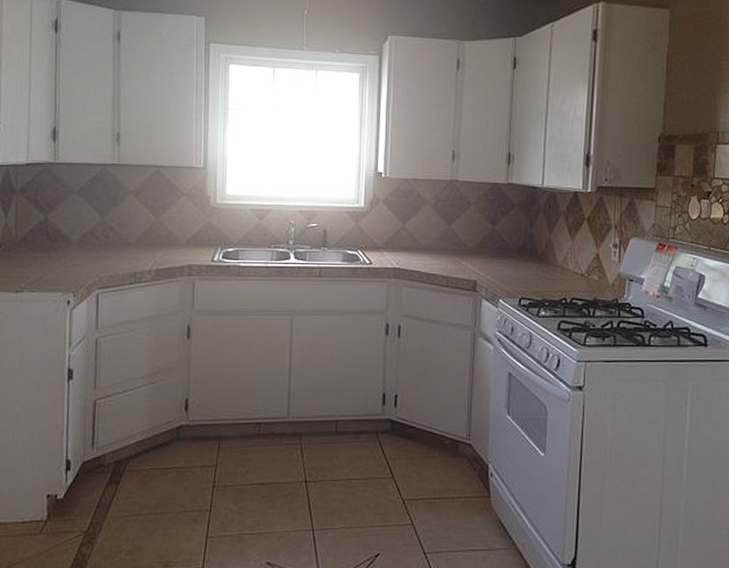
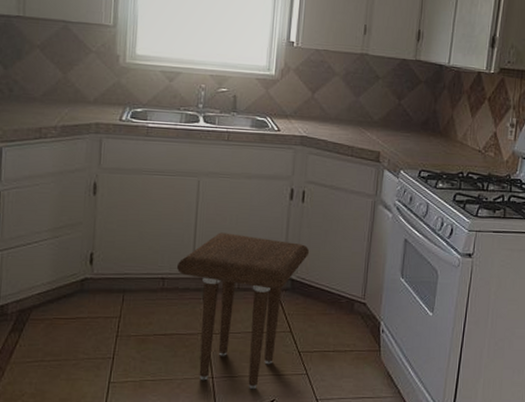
side table: none [272,372,409,543] -> present [176,232,310,390]

